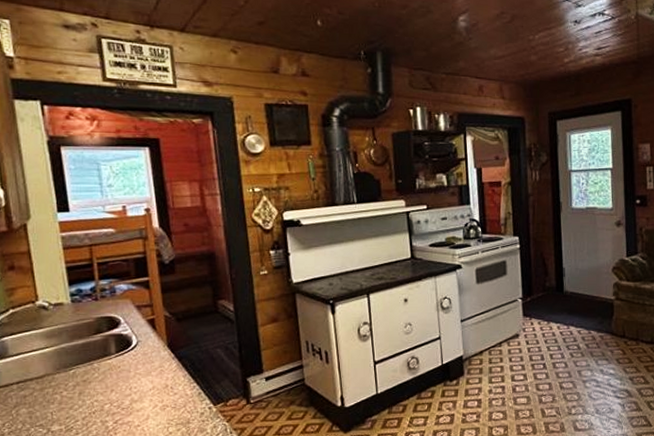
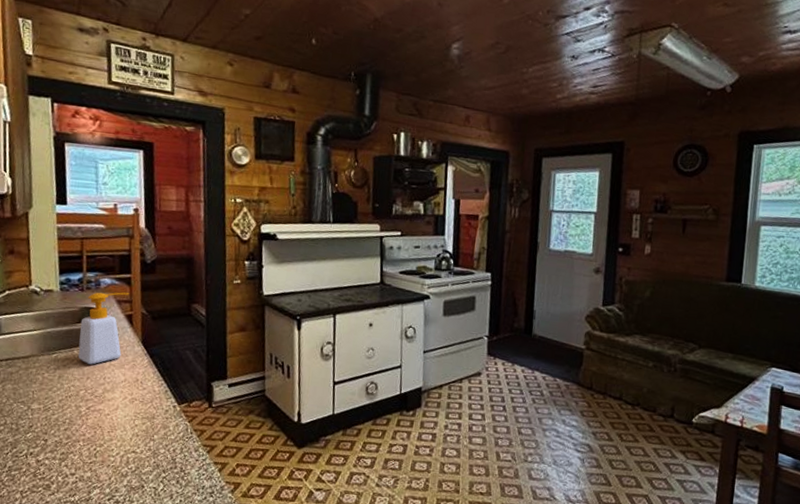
soap bottle: none [97,297,149,376] -> present [77,292,130,365]

